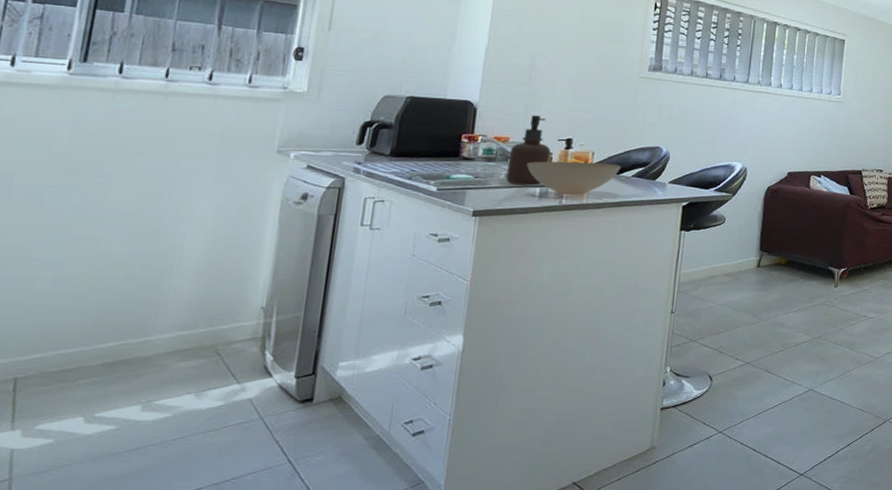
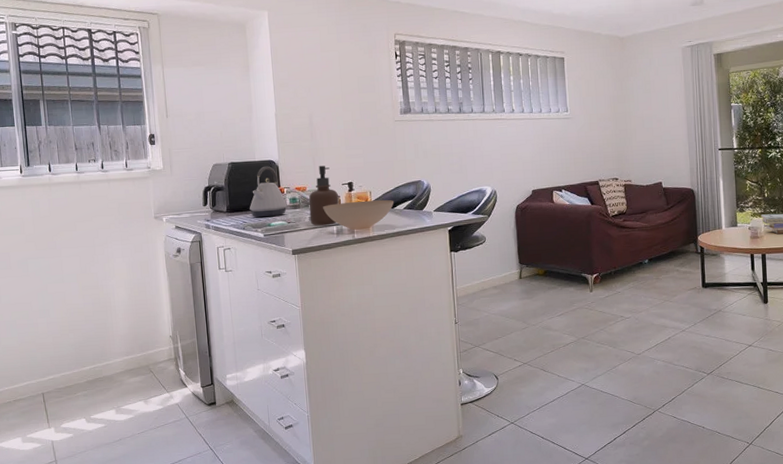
kettle: none [423,106,479,168] -> present [249,166,287,218]

